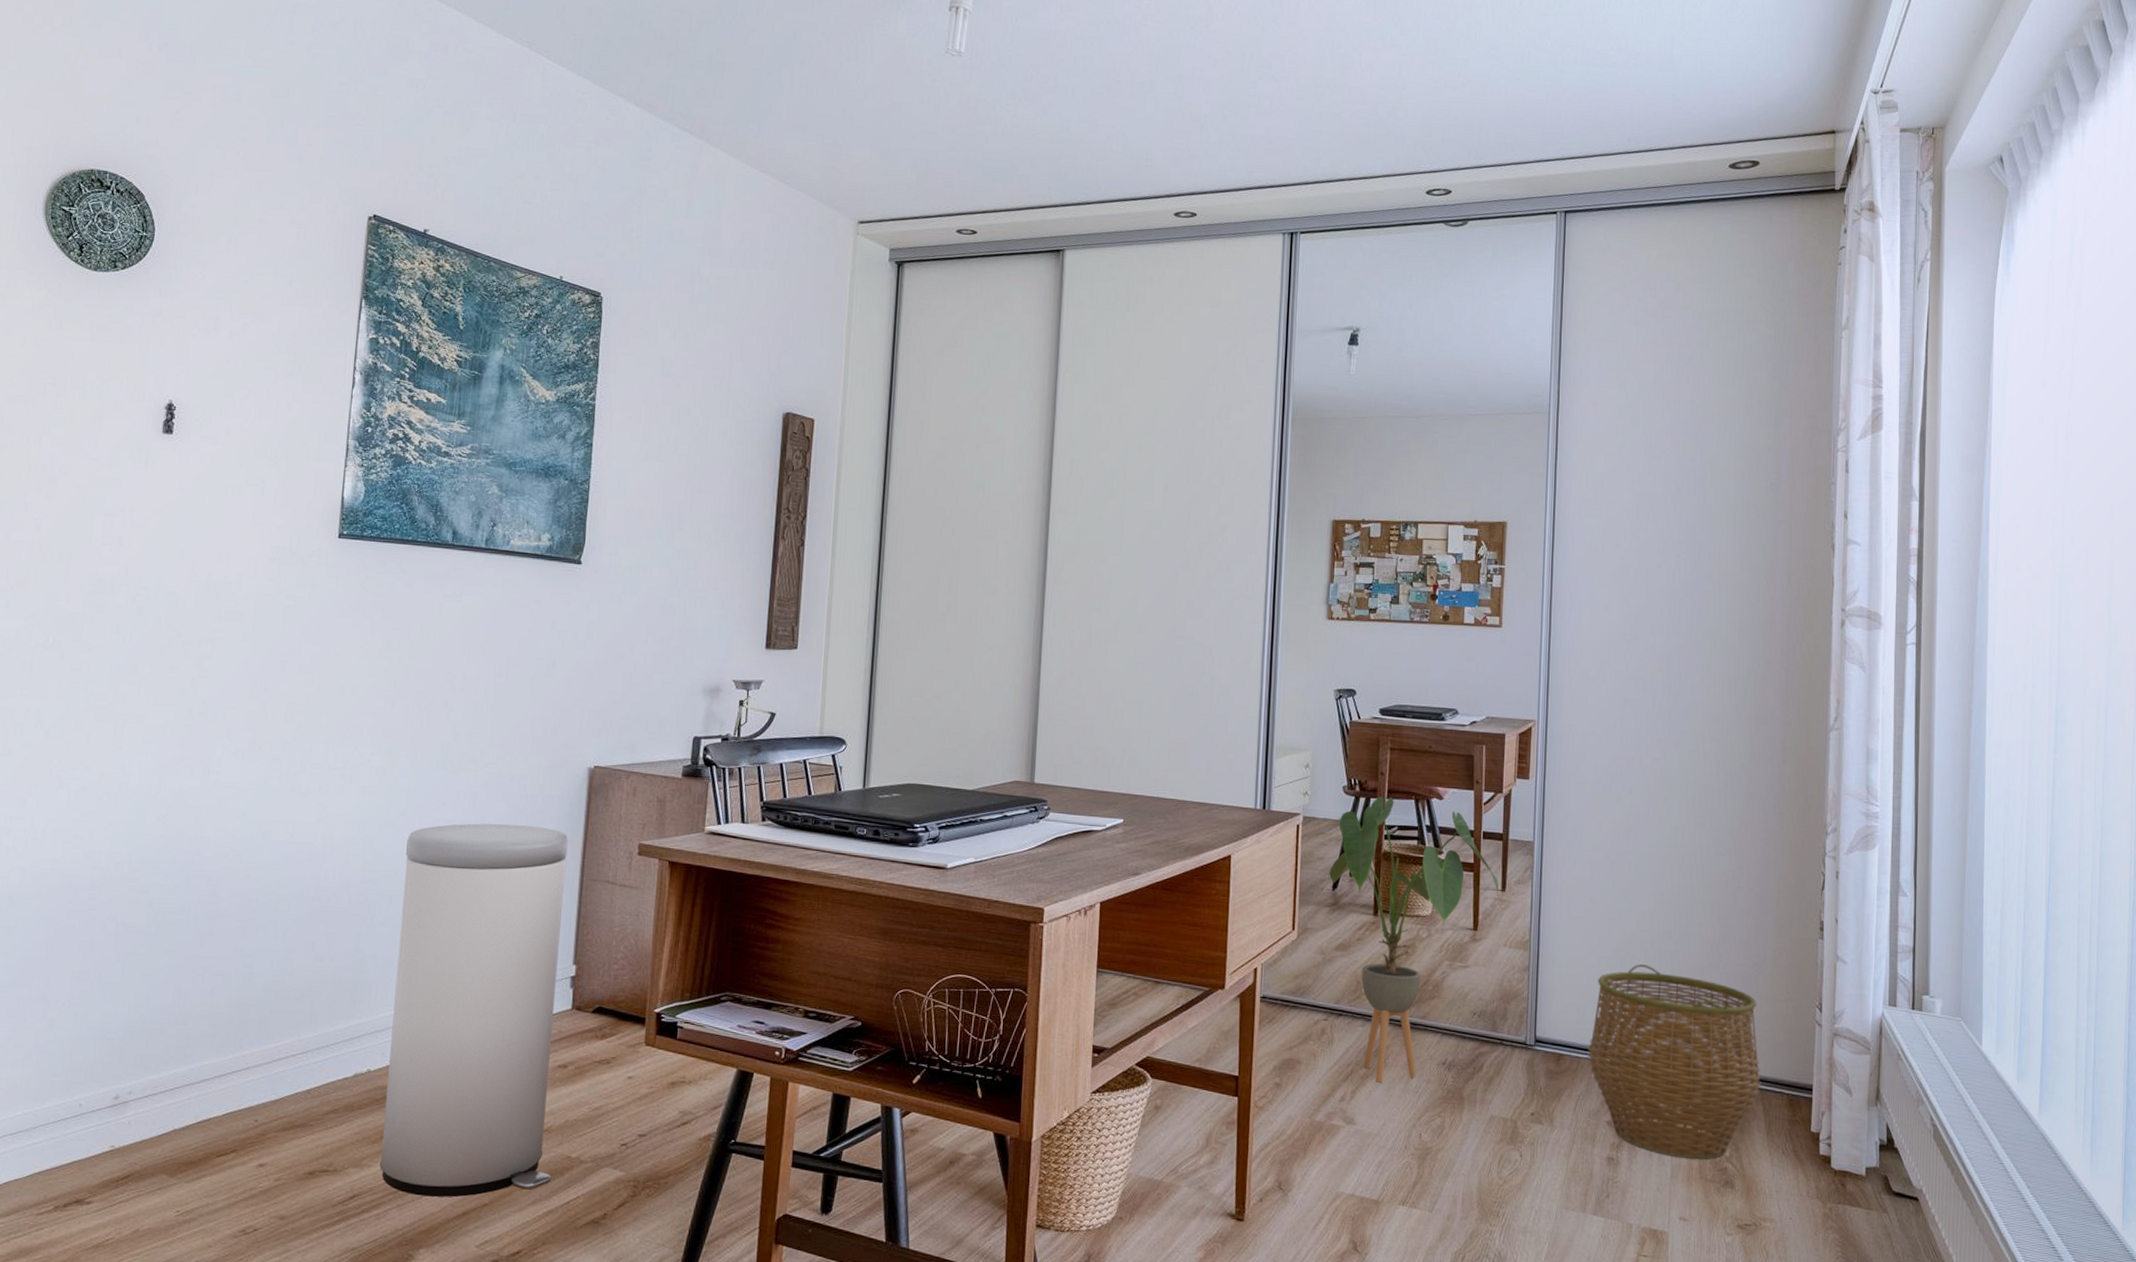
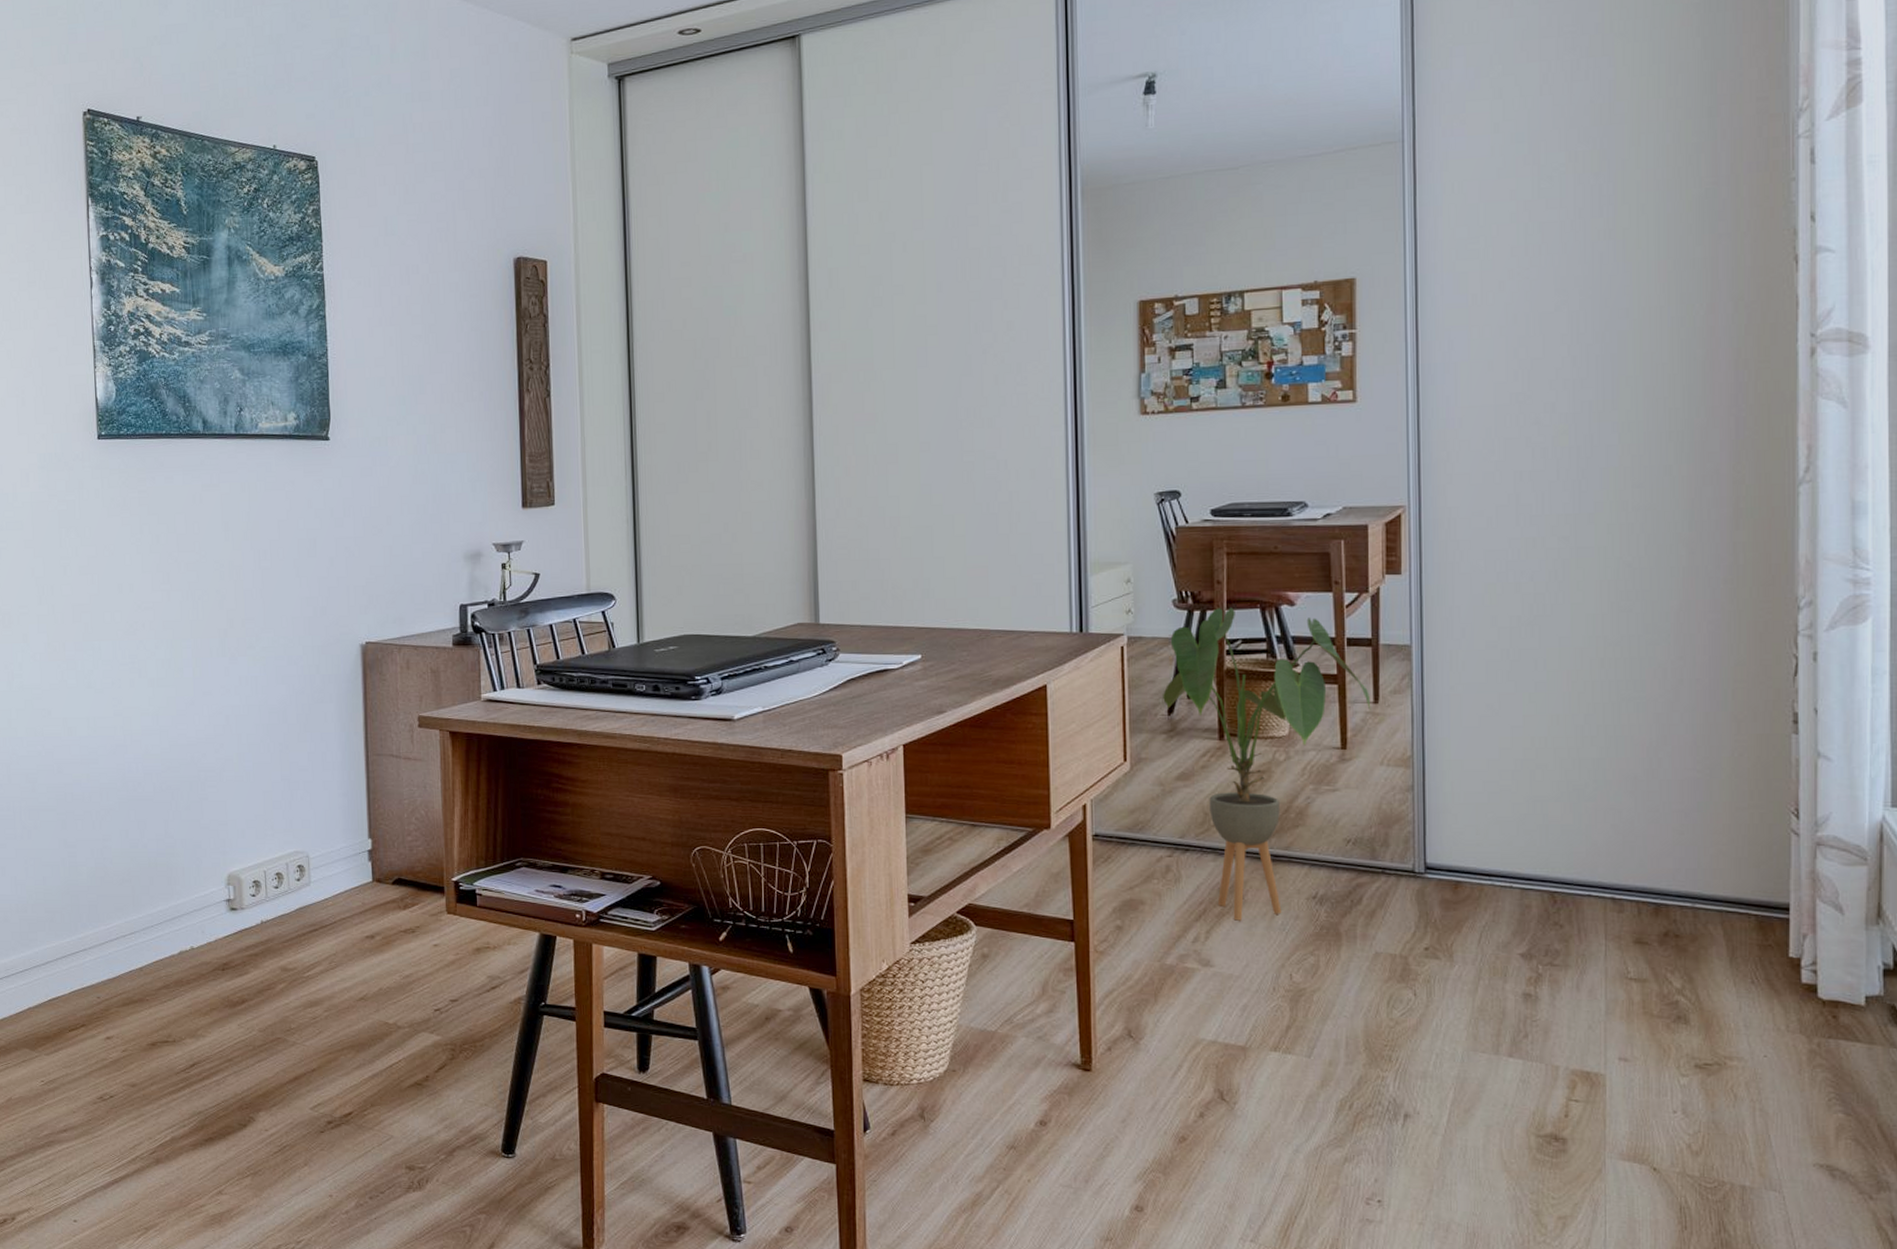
pedal bin: present [380,823,568,1197] -> none [199,705,373,1064]
basket: present [1587,964,1761,1159] -> none [1492,776,1720,992]

